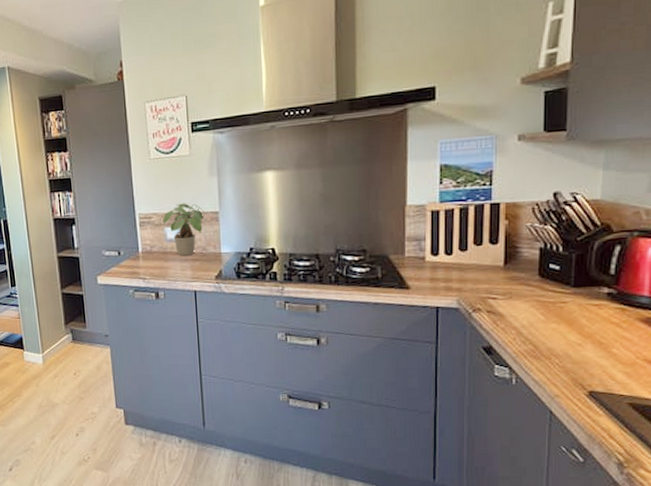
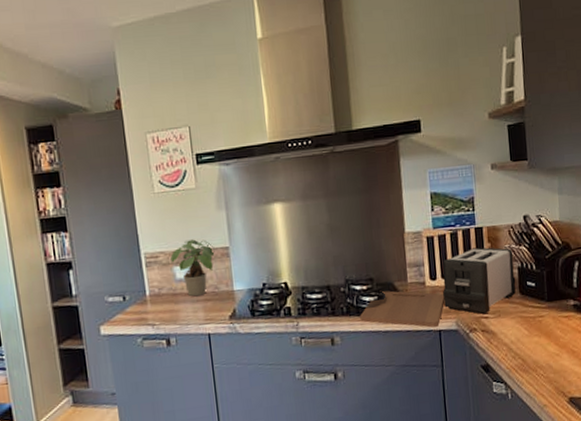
cutting board: none [349,262,447,304] -> present [360,290,445,328]
toaster: none [445,224,536,295] -> present [443,247,516,315]

